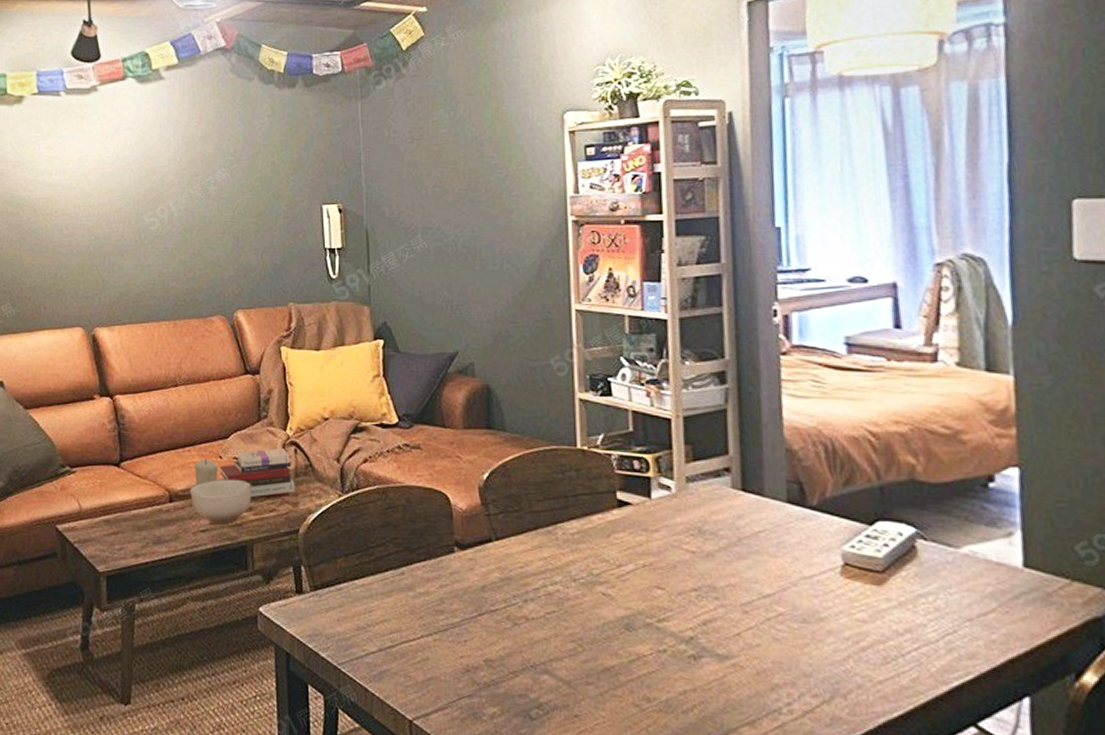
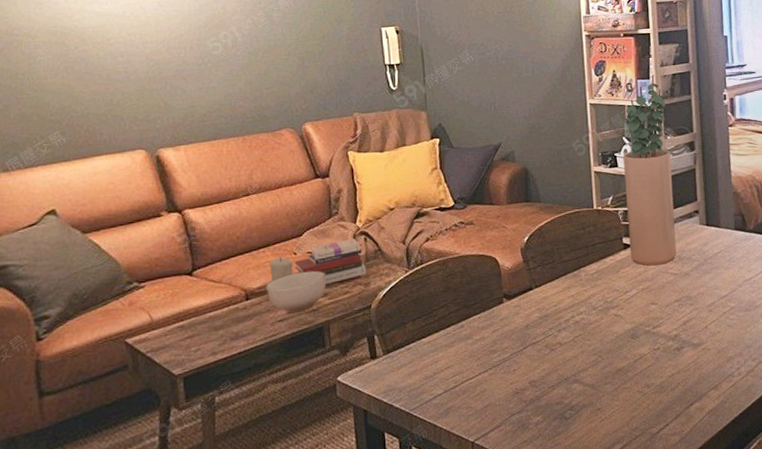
vase: none [620,275,695,536] -> present [623,74,677,266]

